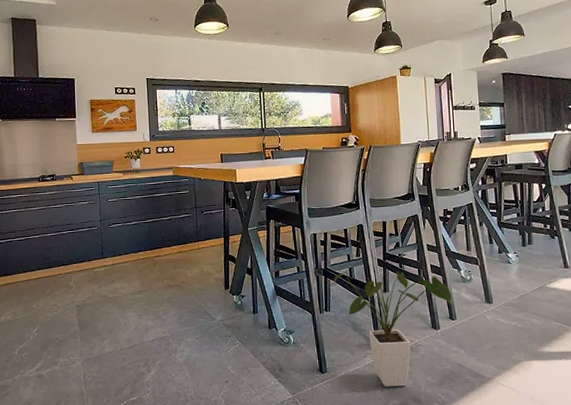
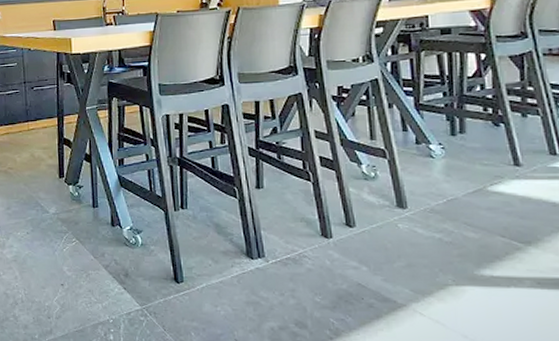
house plant: present [333,267,452,387] -> none [191,157,349,306]

